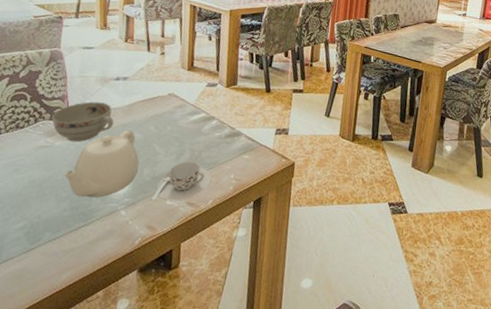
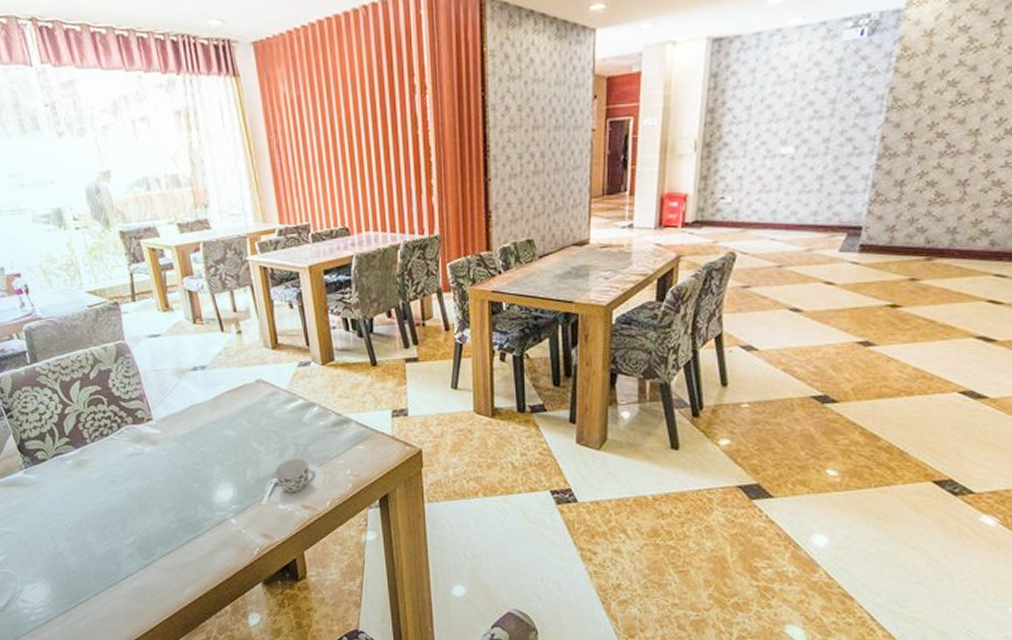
teacup: present [51,101,114,143] -> none [134,398,202,447]
teapot: present [64,130,139,198] -> none [162,428,241,507]

